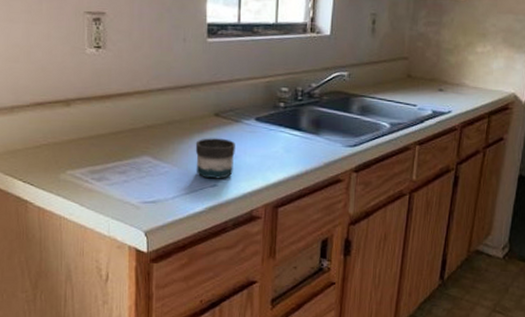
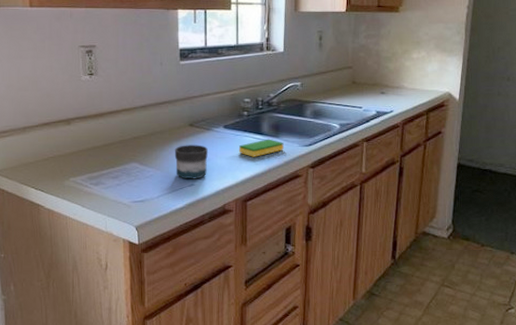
dish sponge: none [271,136,325,157] -> present [238,139,284,157]

